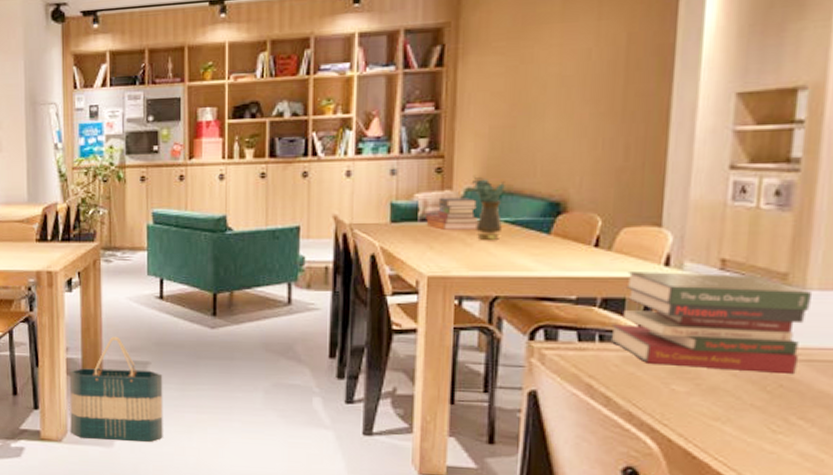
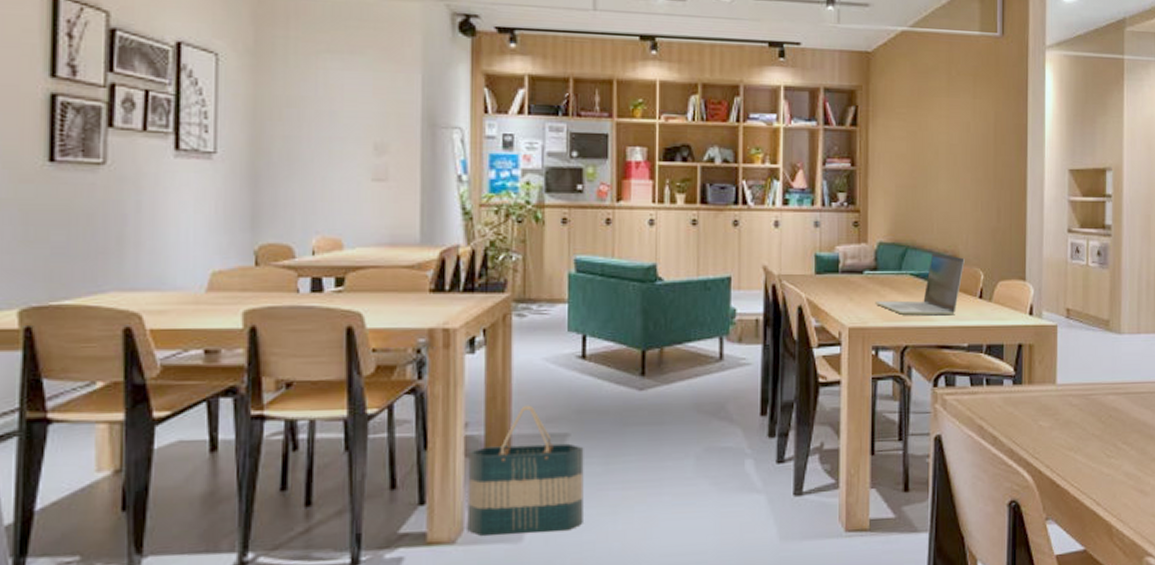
books: present [426,198,478,231] -> none [846,251,889,283]
laptop: none [460,198,577,265] -> present [875,253,965,316]
vase: present [472,176,505,241] -> none [884,231,910,293]
books: present [610,272,813,375] -> none [994,320,1125,406]

